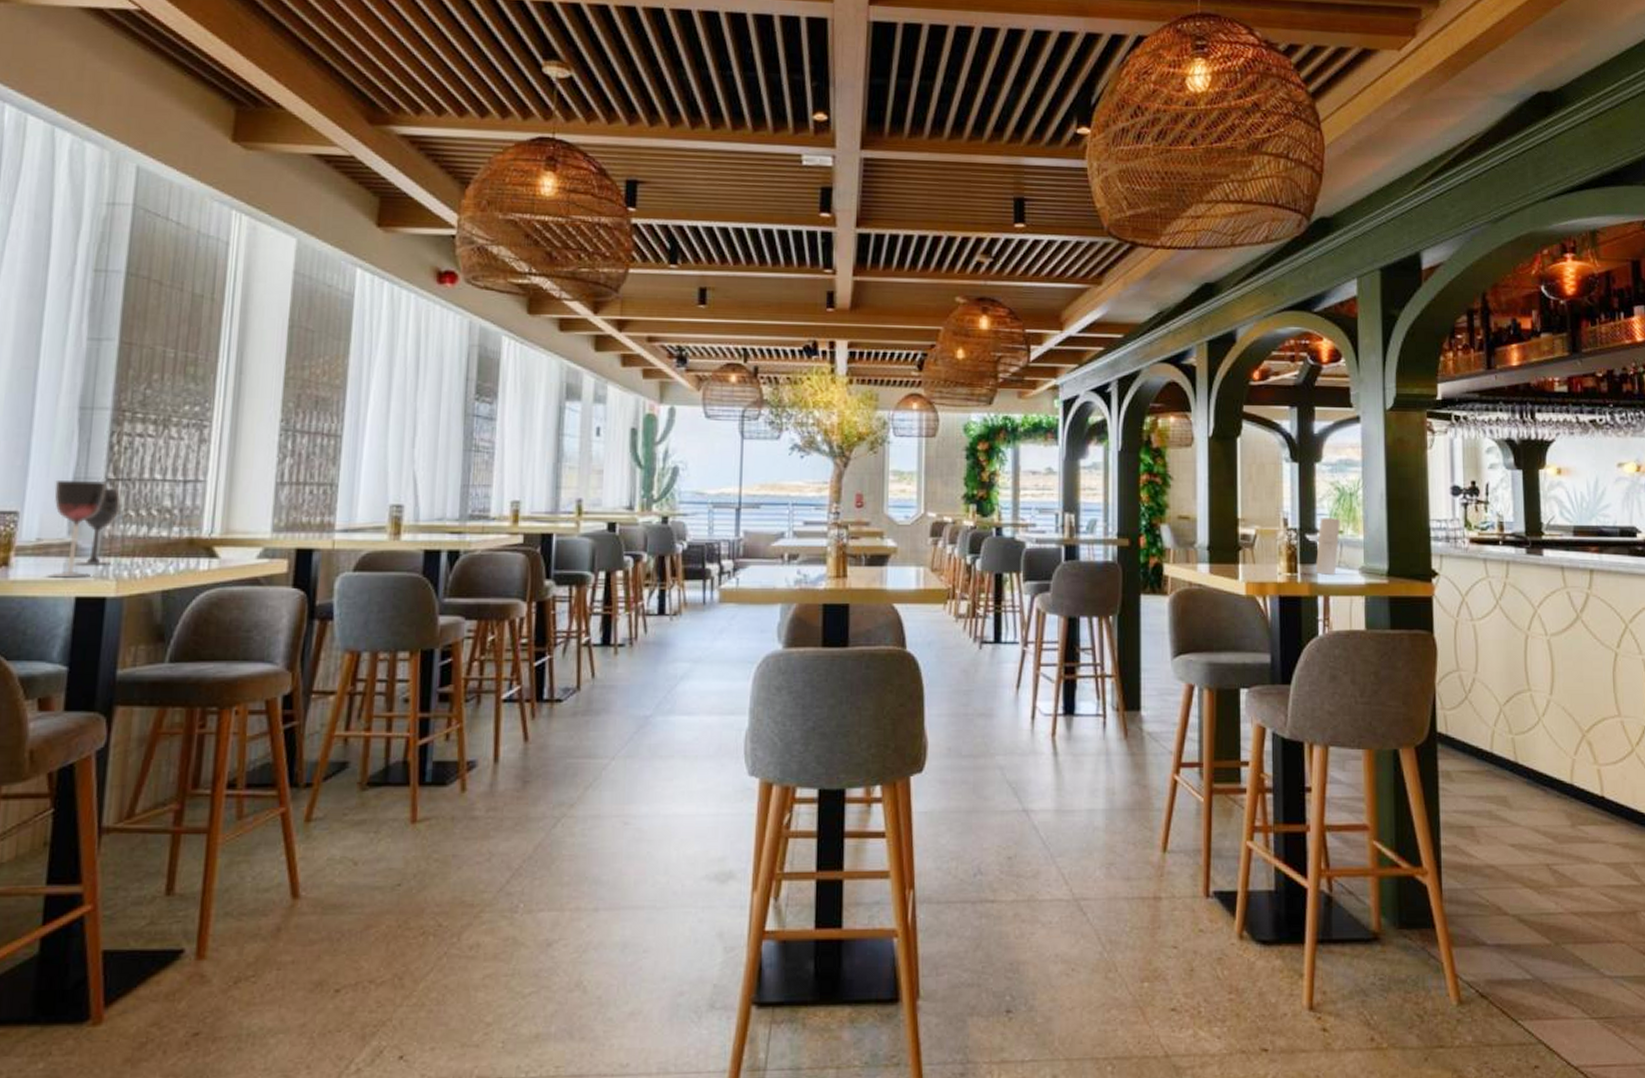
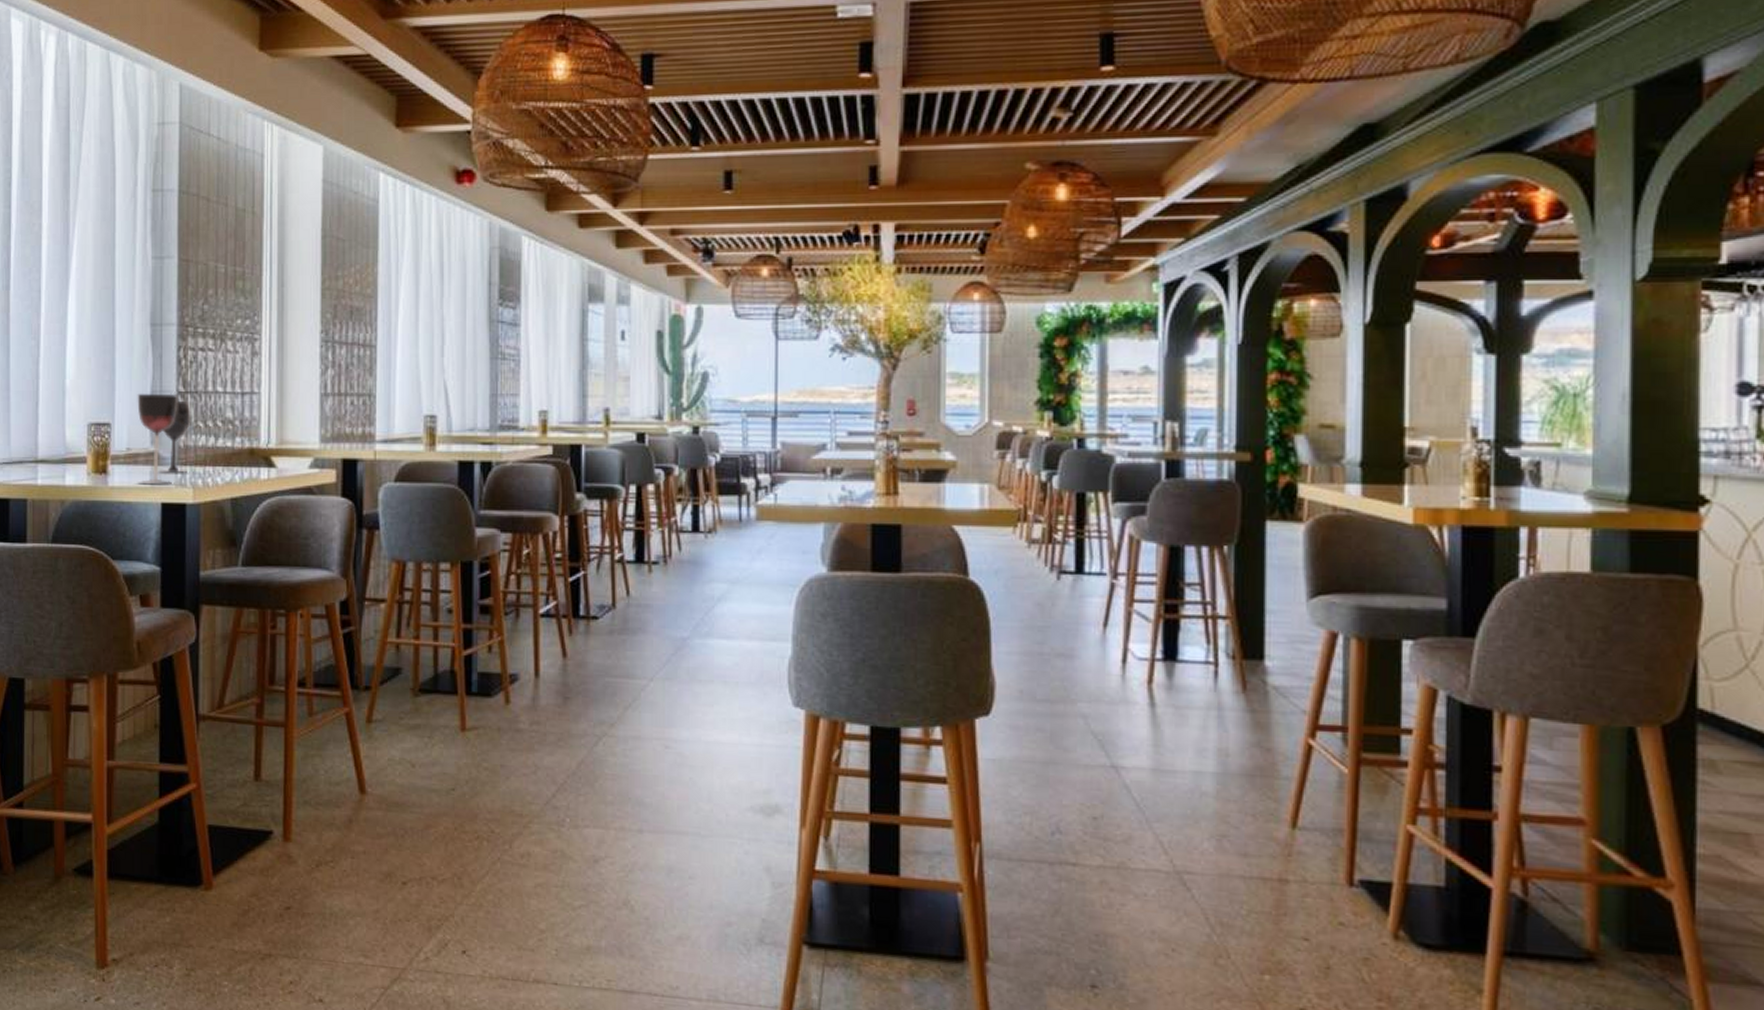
candle: present [1315,518,1340,576] -> none [1516,426,1557,502]

